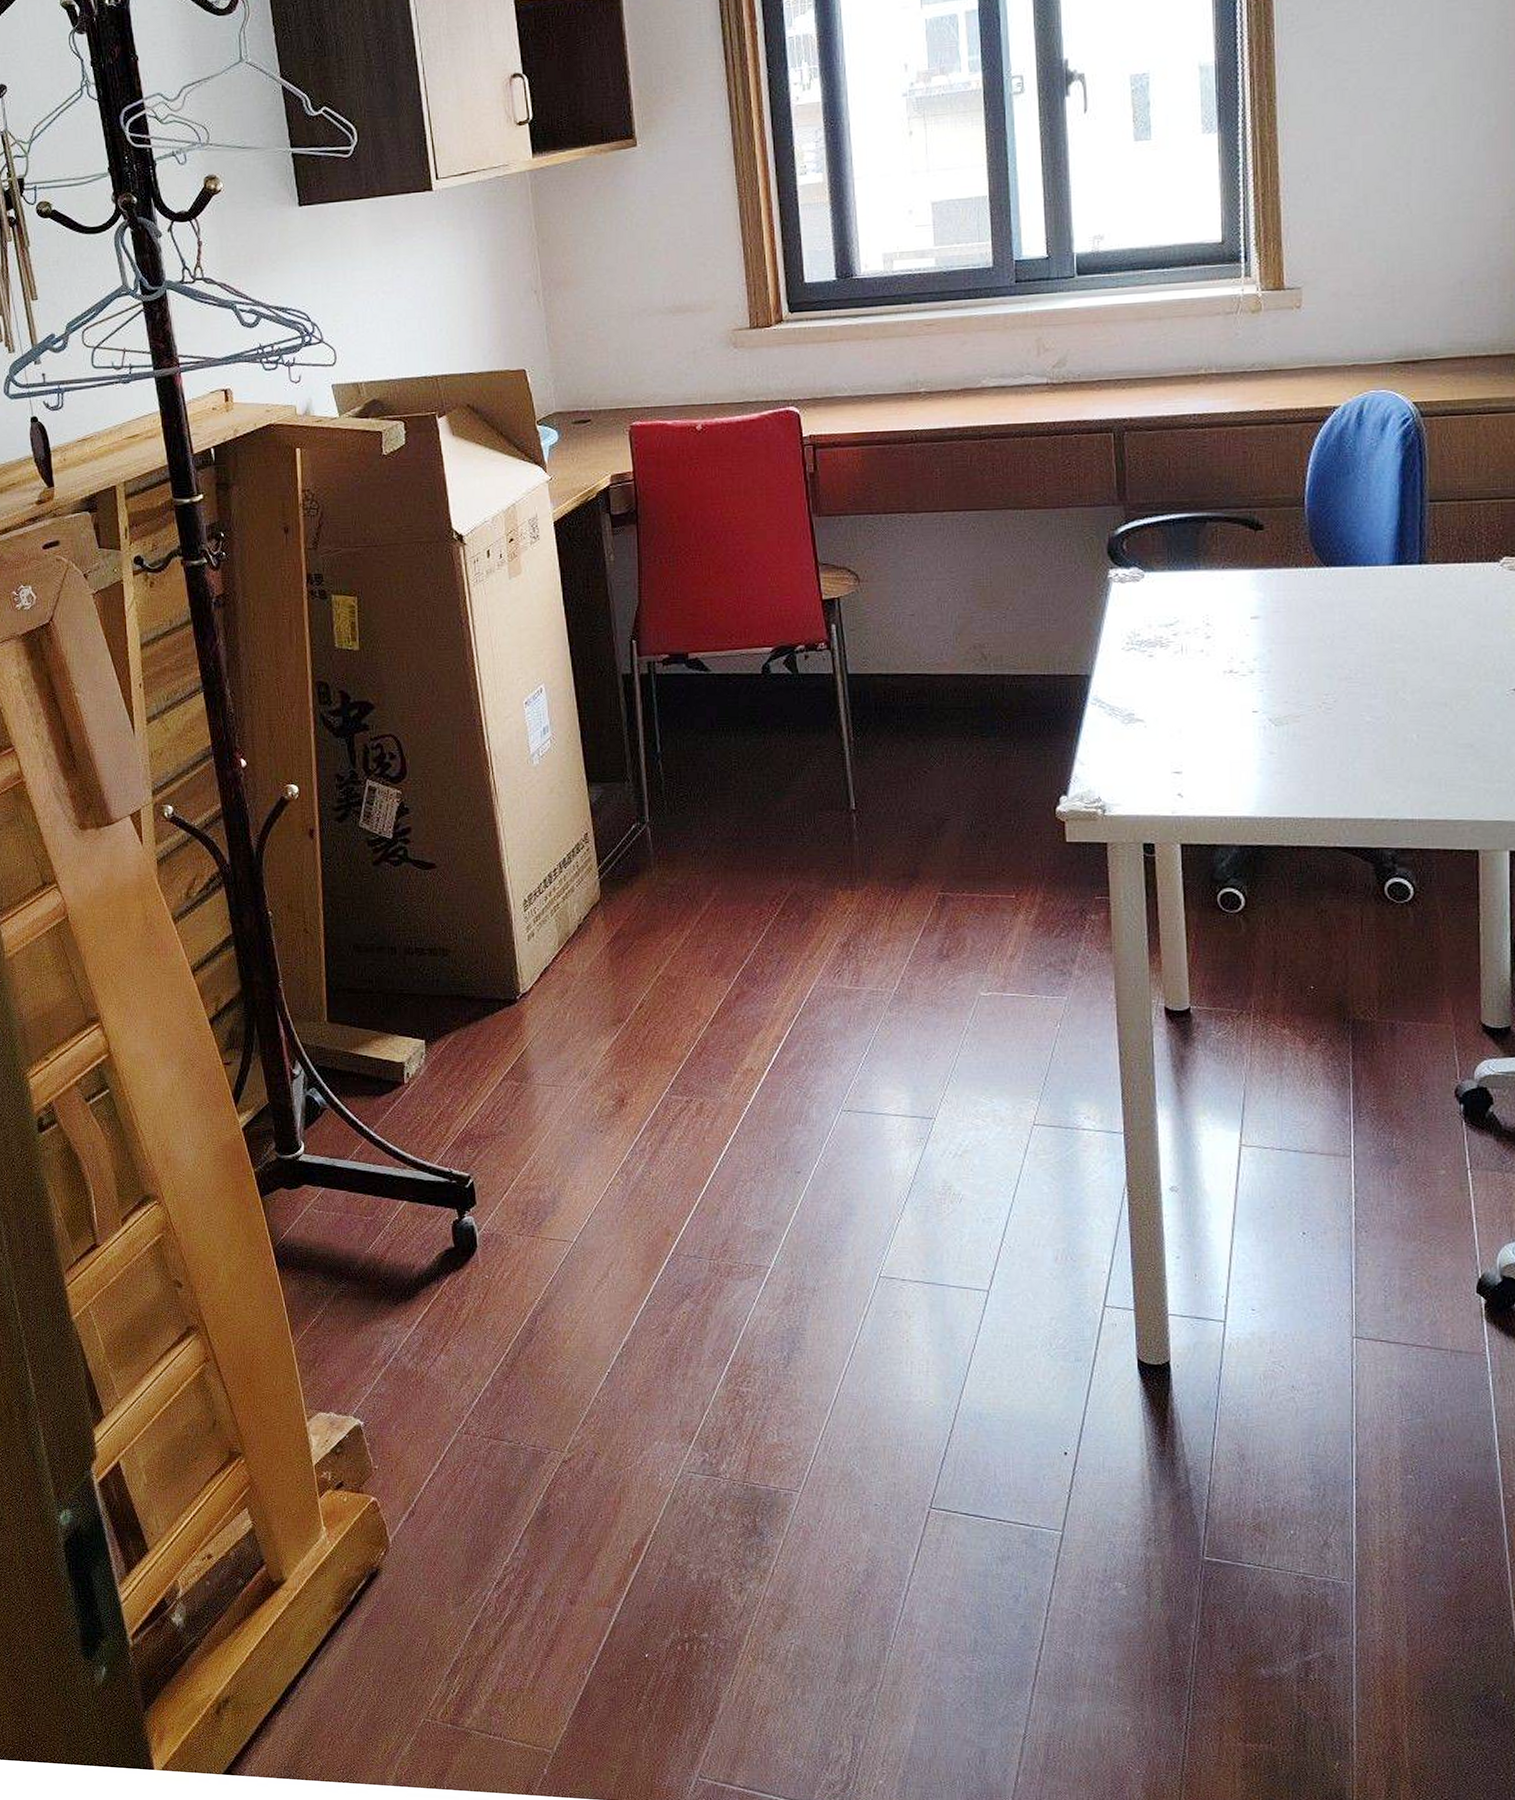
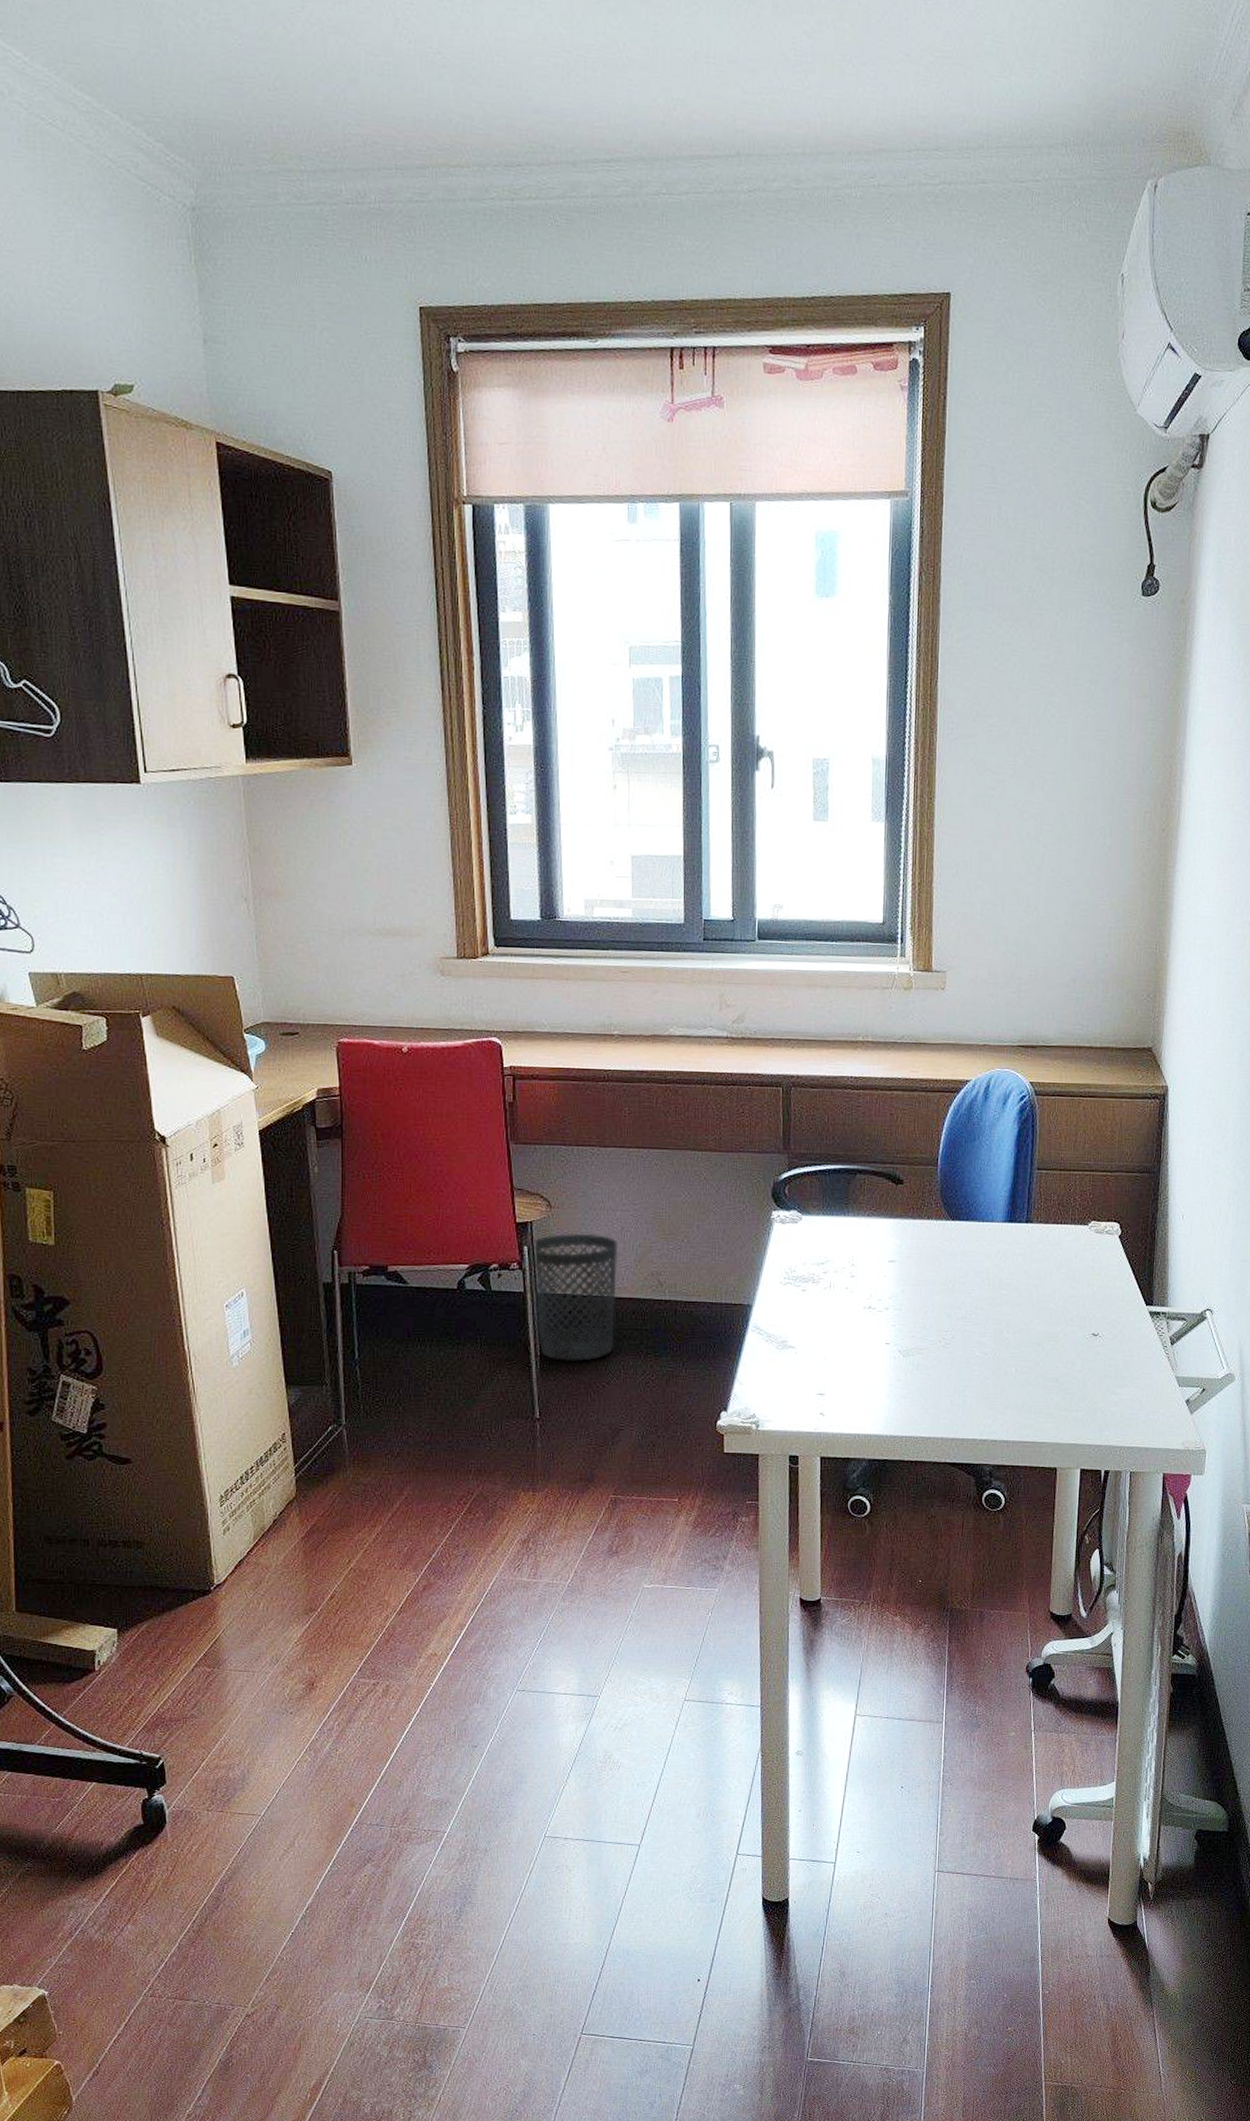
wastebasket: none [842,606,936,746] -> present [534,1233,618,1361]

